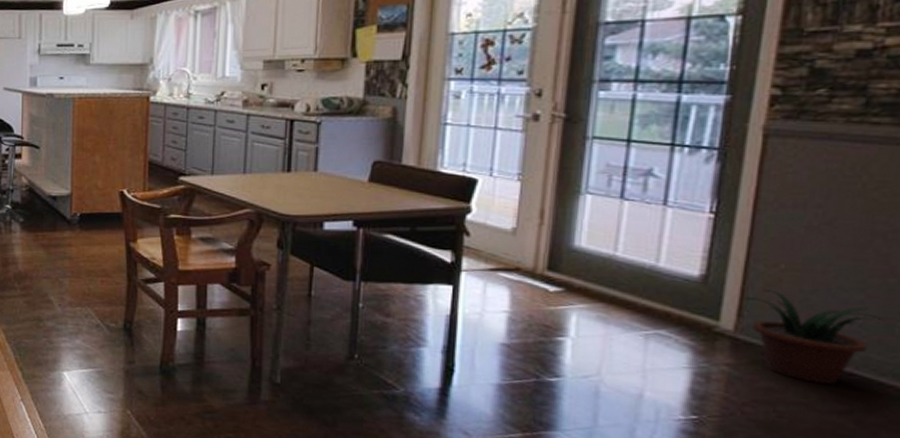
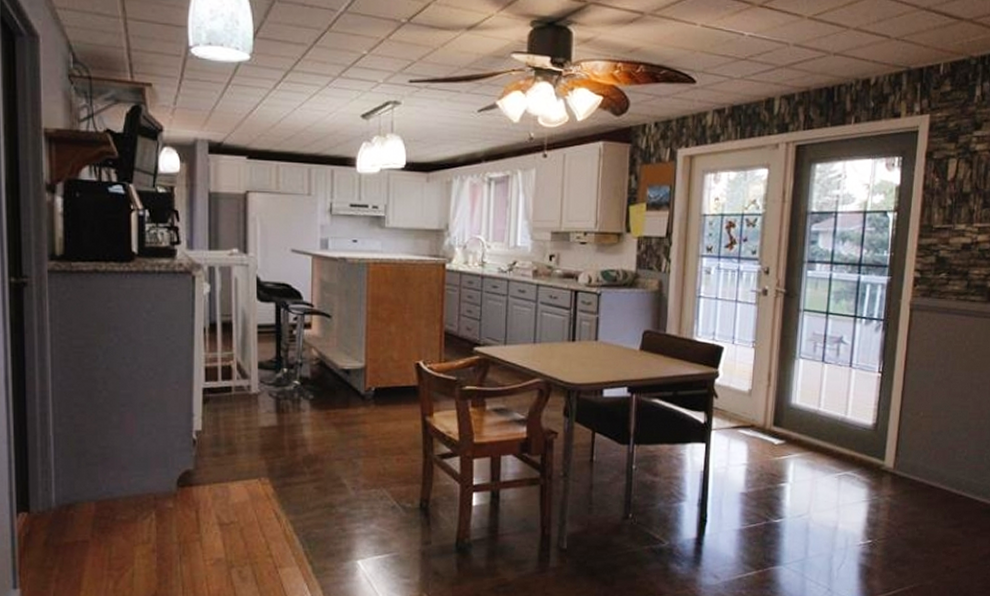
potted plant: present [744,289,885,384] -> none [899,433,978,505]

